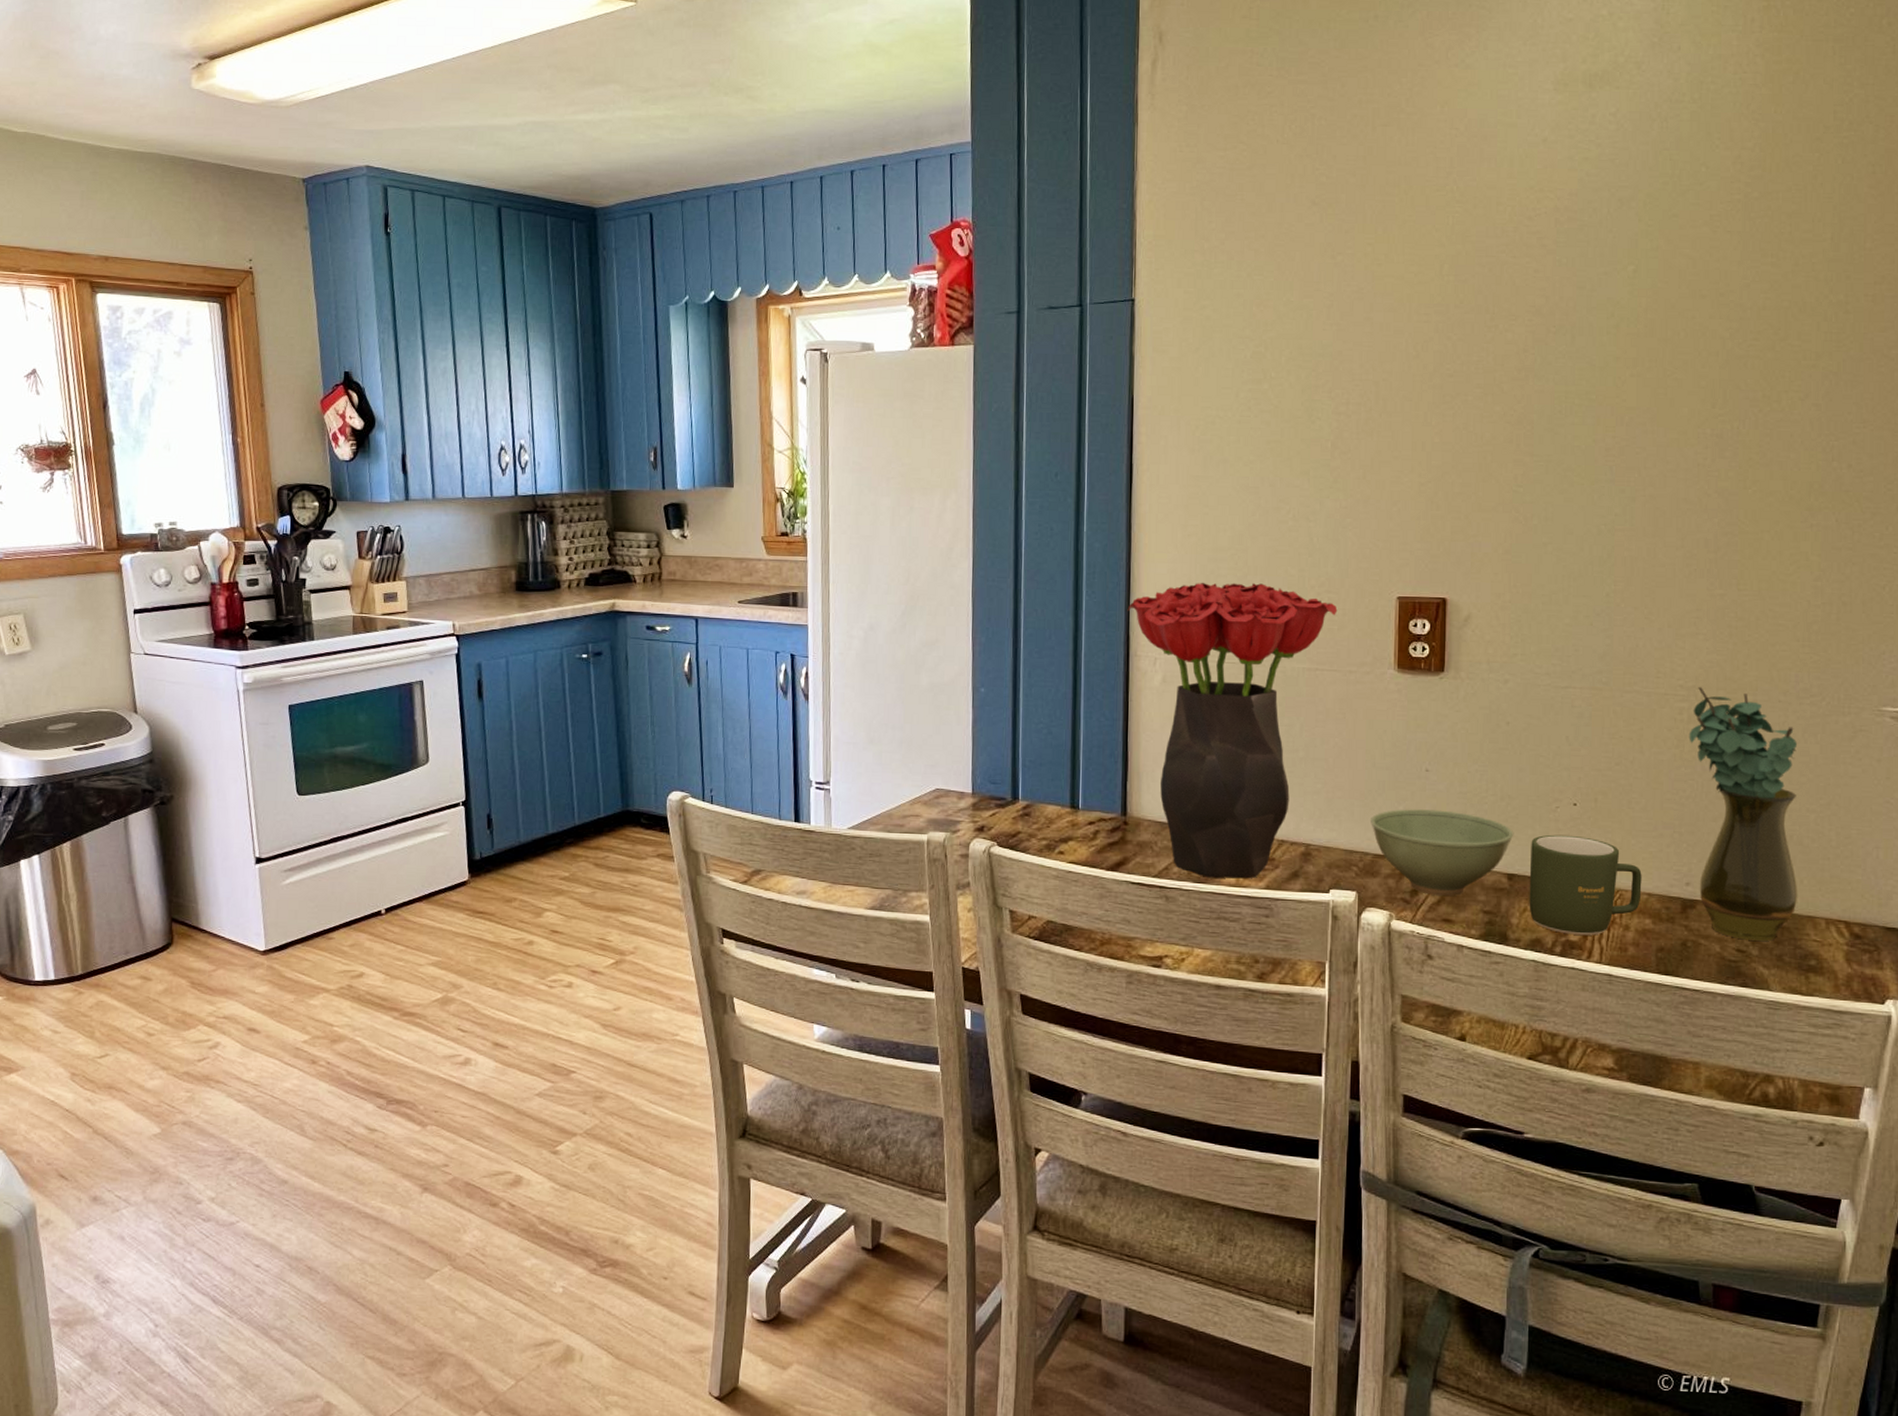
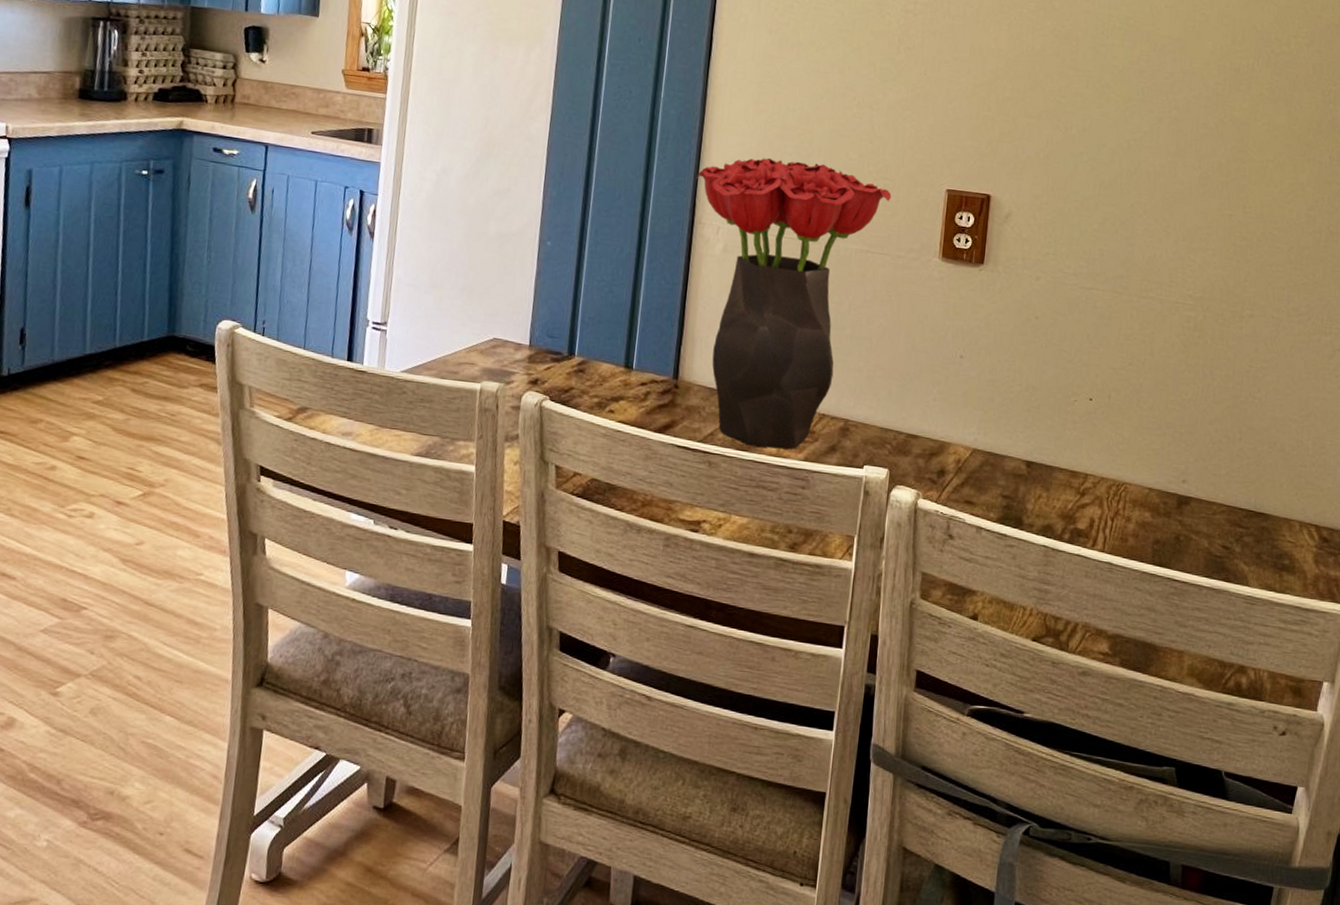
bowl: present [1371,809,1514,897] -> none [906,392,1035,479]
mug: present [1529,834,1642,935] -> none [1043,426,1145,525]
vase: present [1689,687,1798,941] -> none [1193,298,1286,540]

